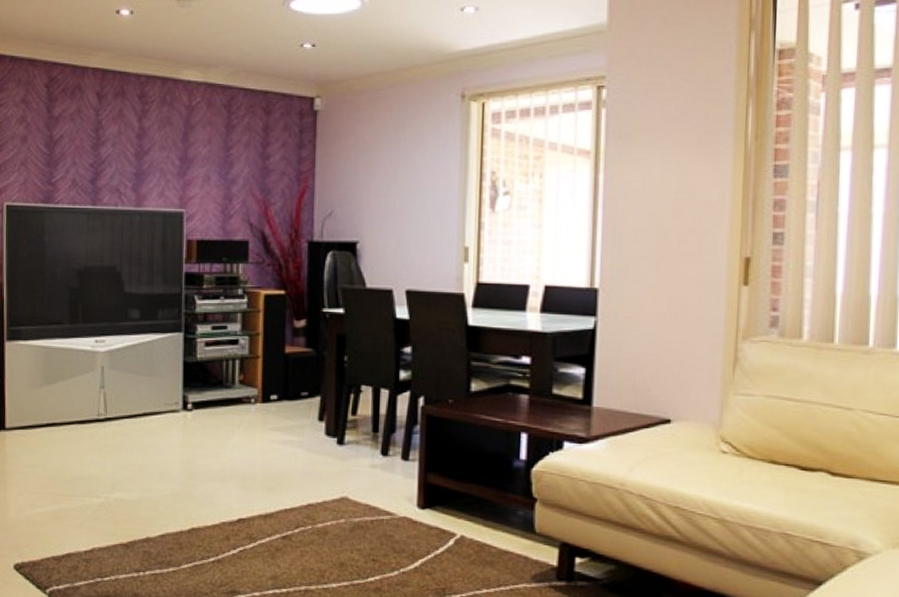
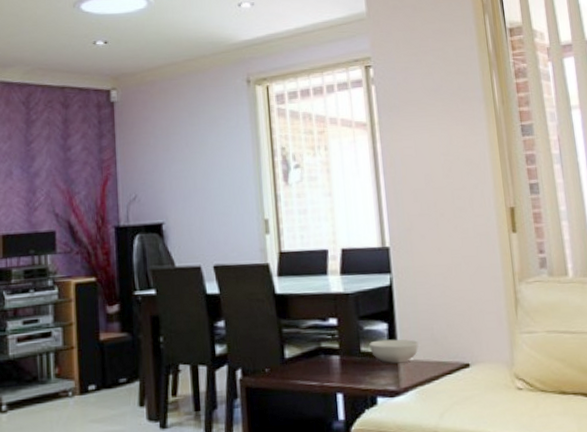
bowl: none [562,384,618,411] -> present [369,339,420,364]

